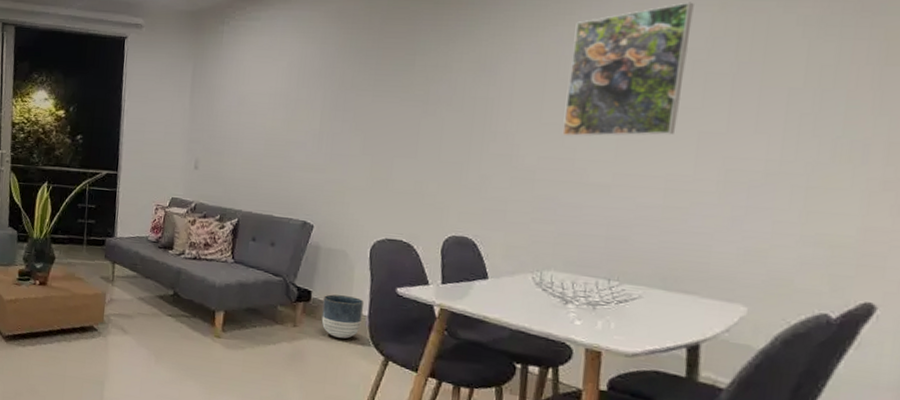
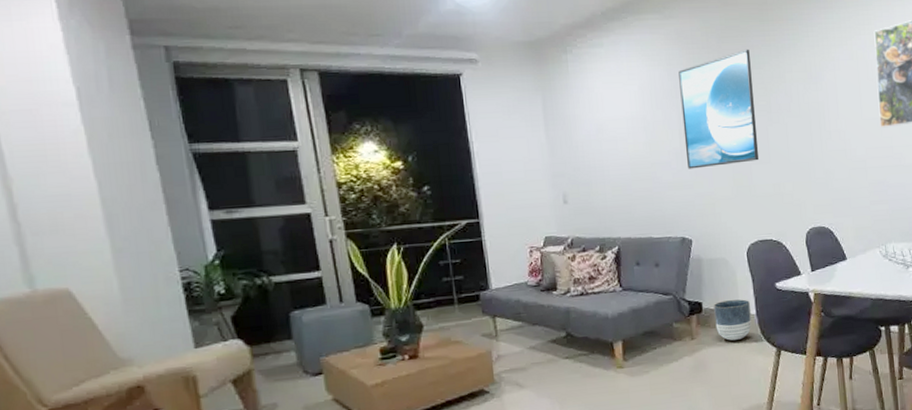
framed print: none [323,33,416,154] -> present [678,49,760,169]

